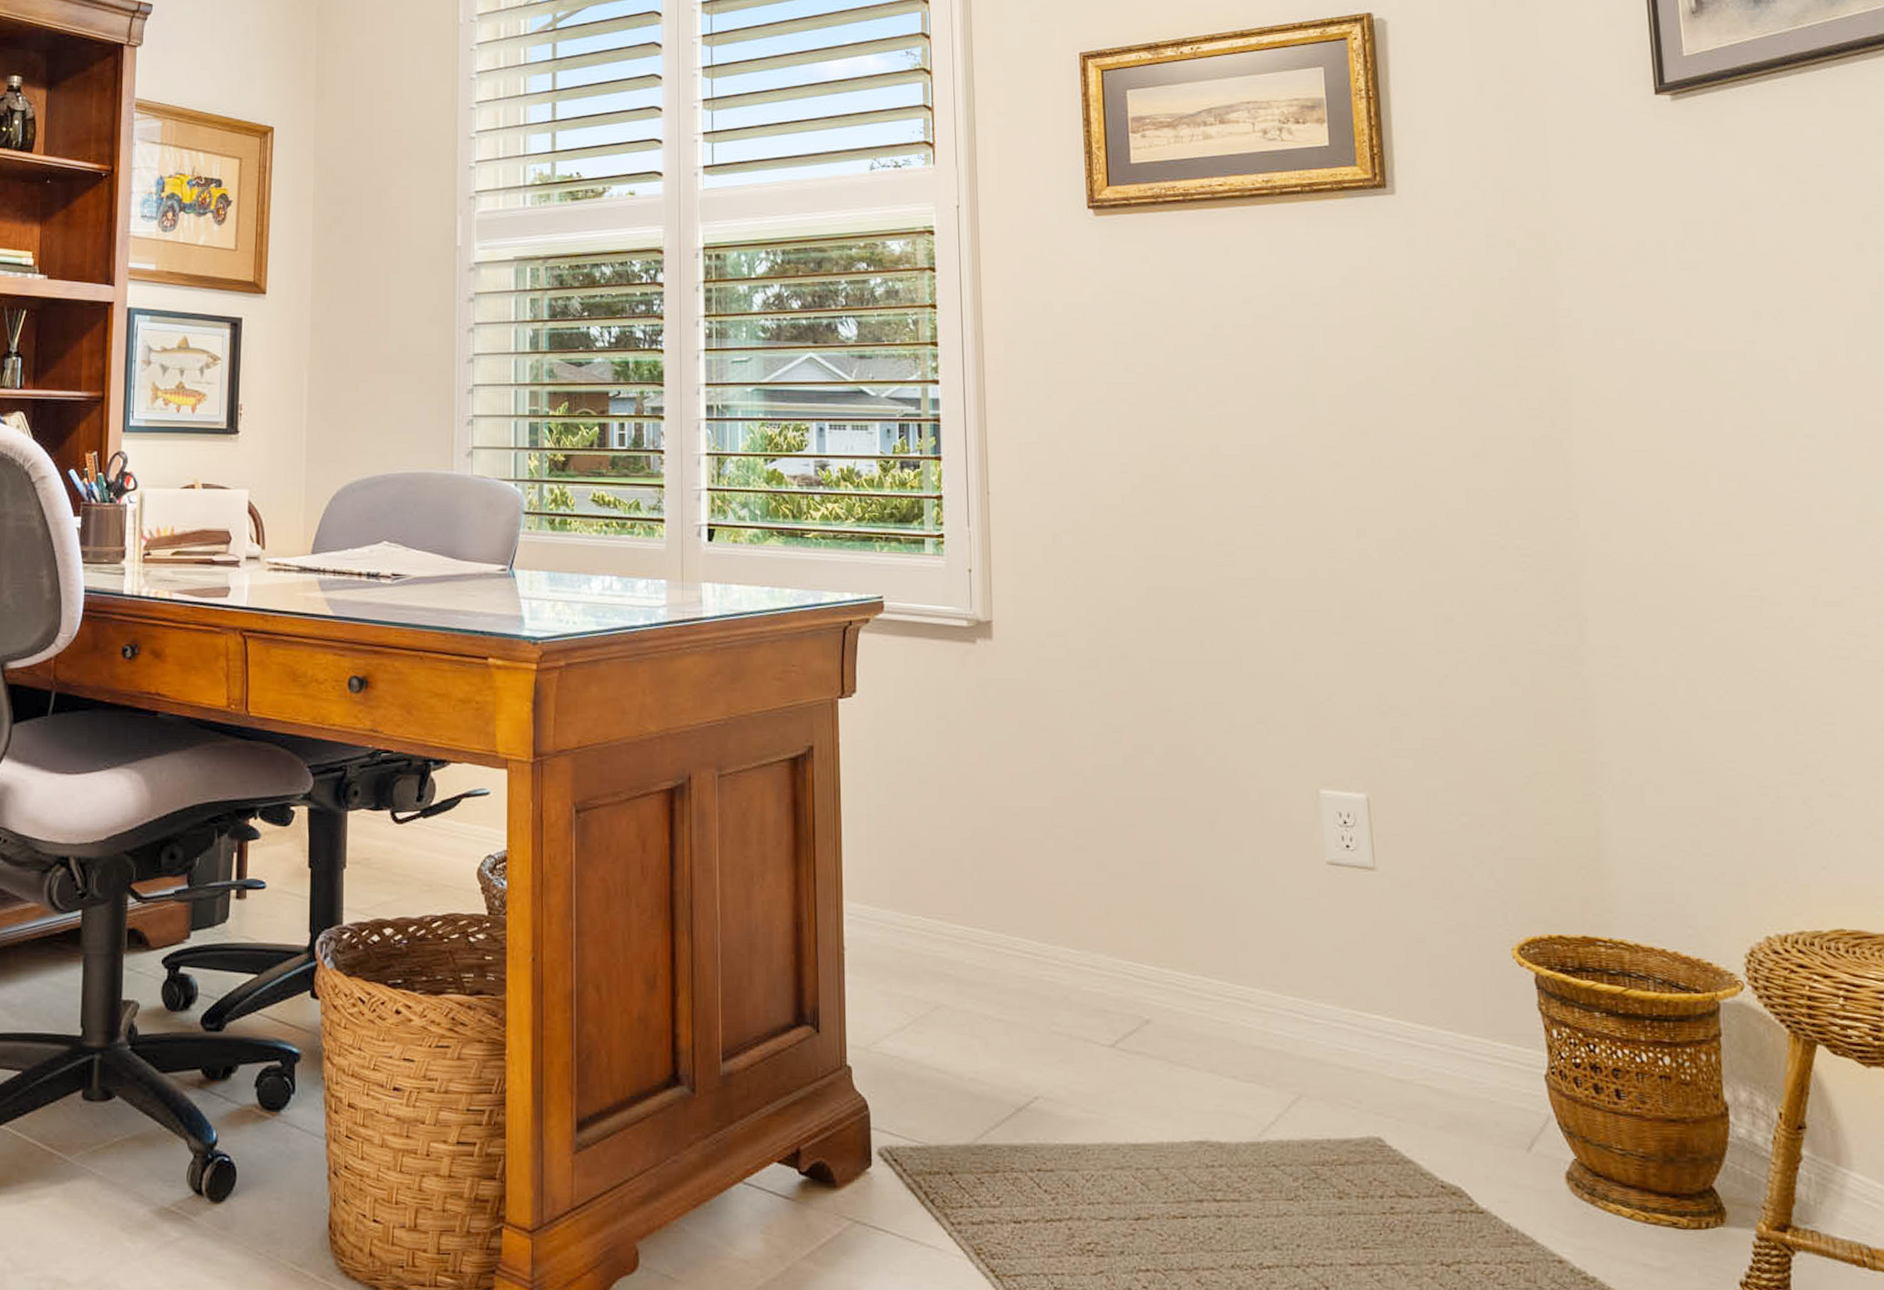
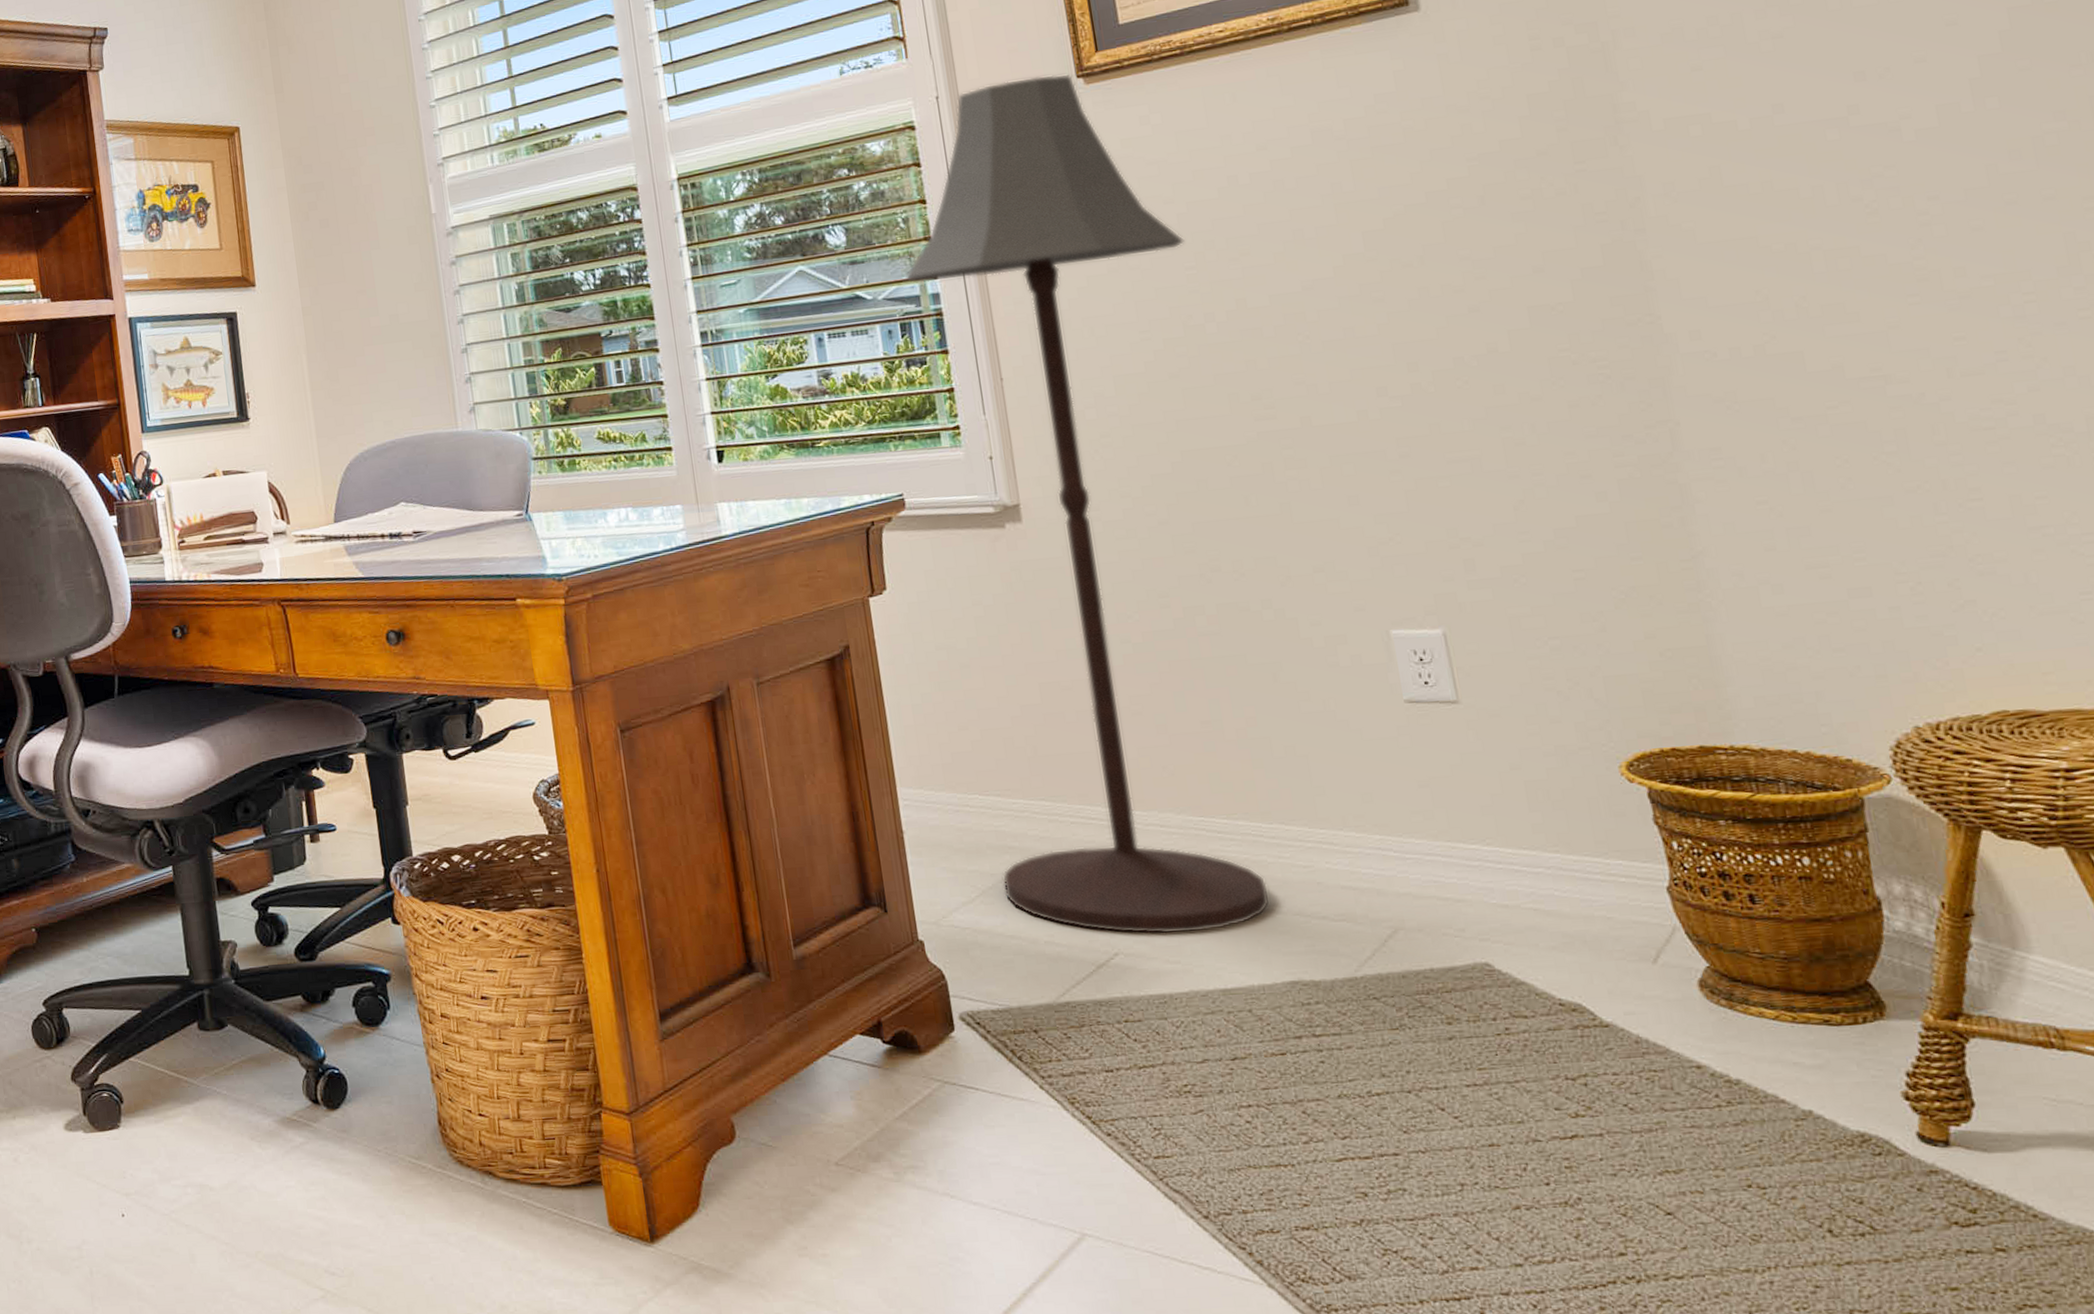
floor lamp: none [908,200,1187,1082] -> present [904,74,1271,935]

